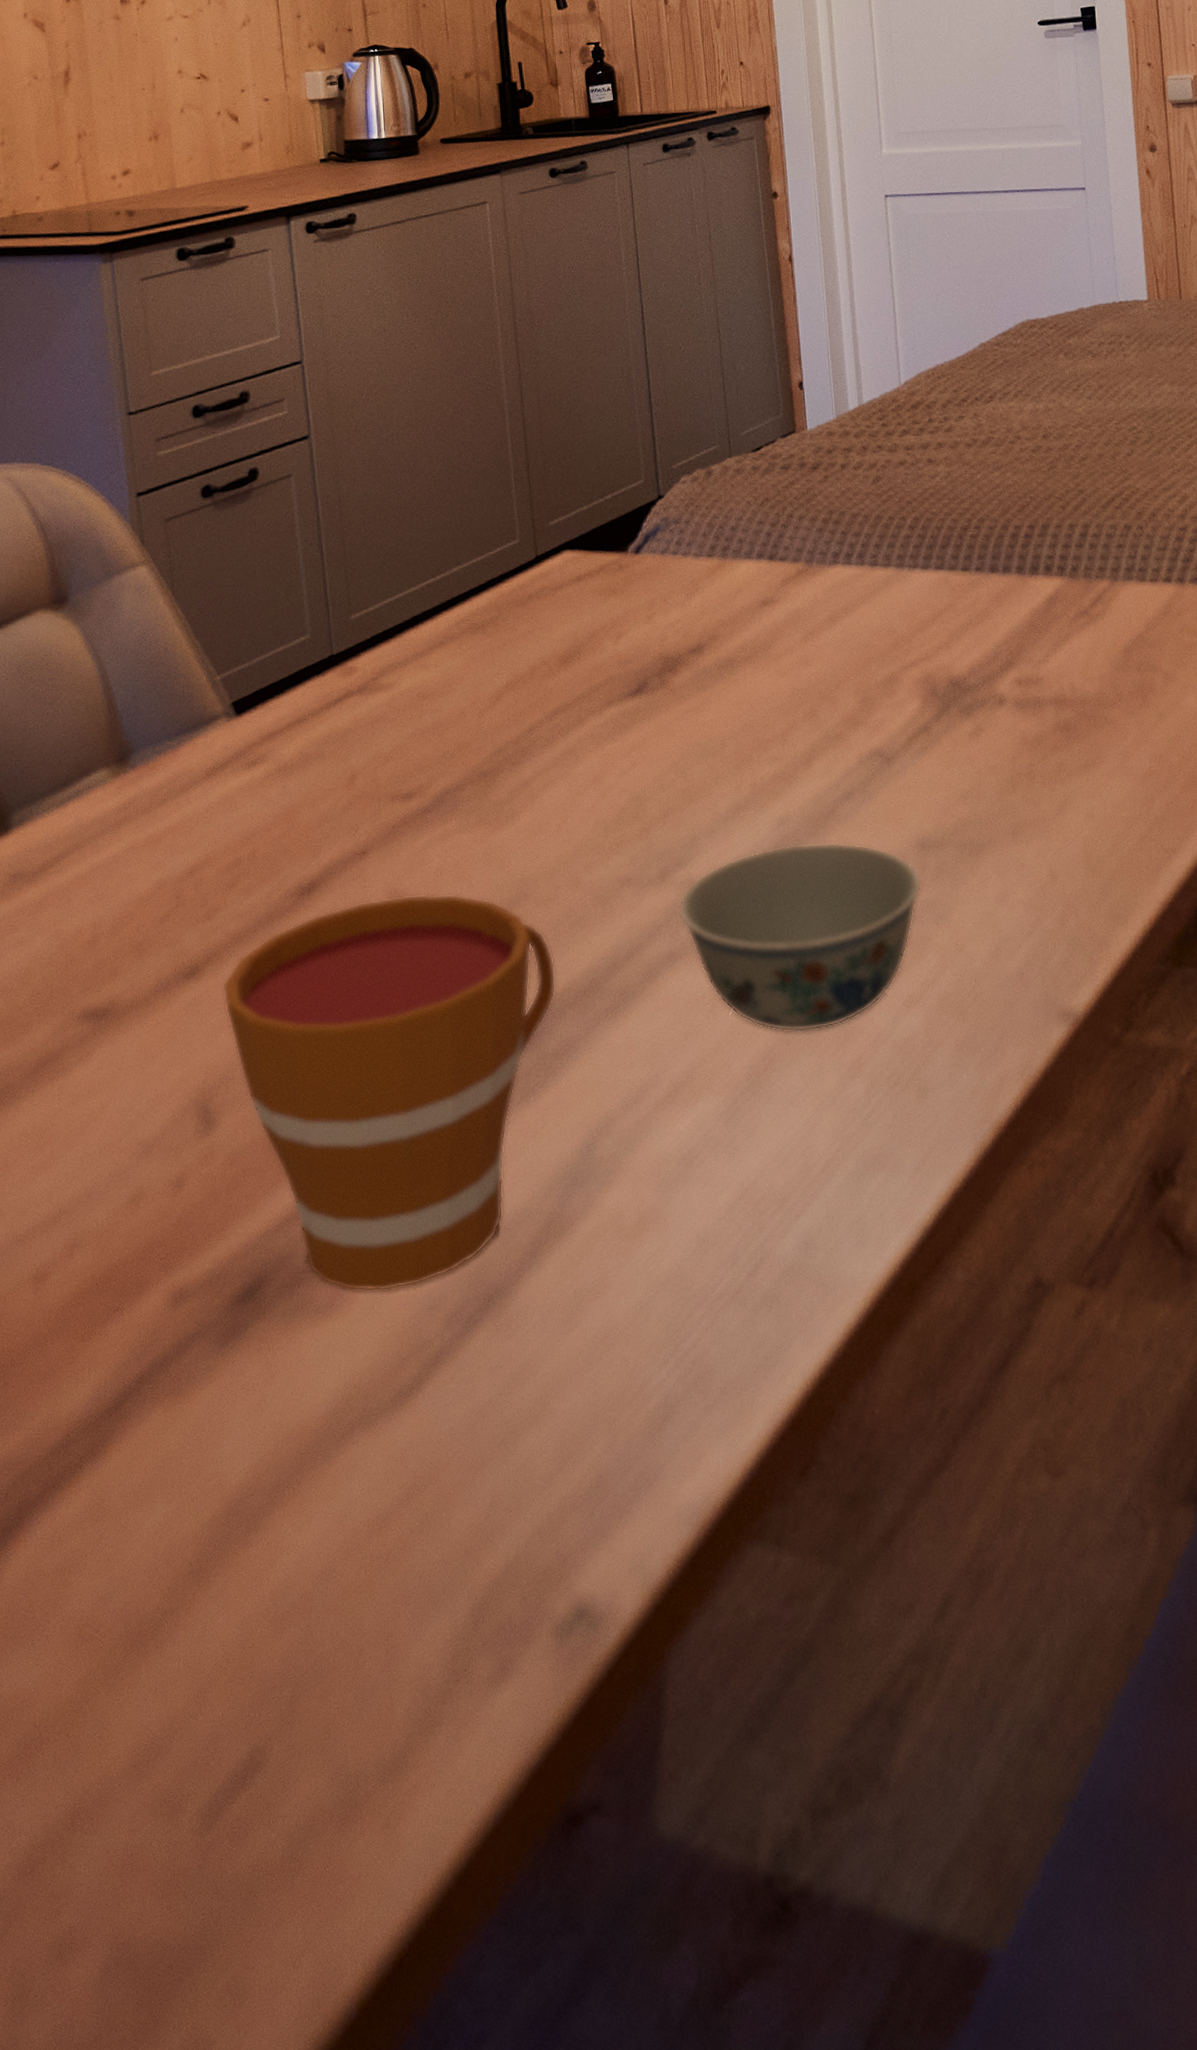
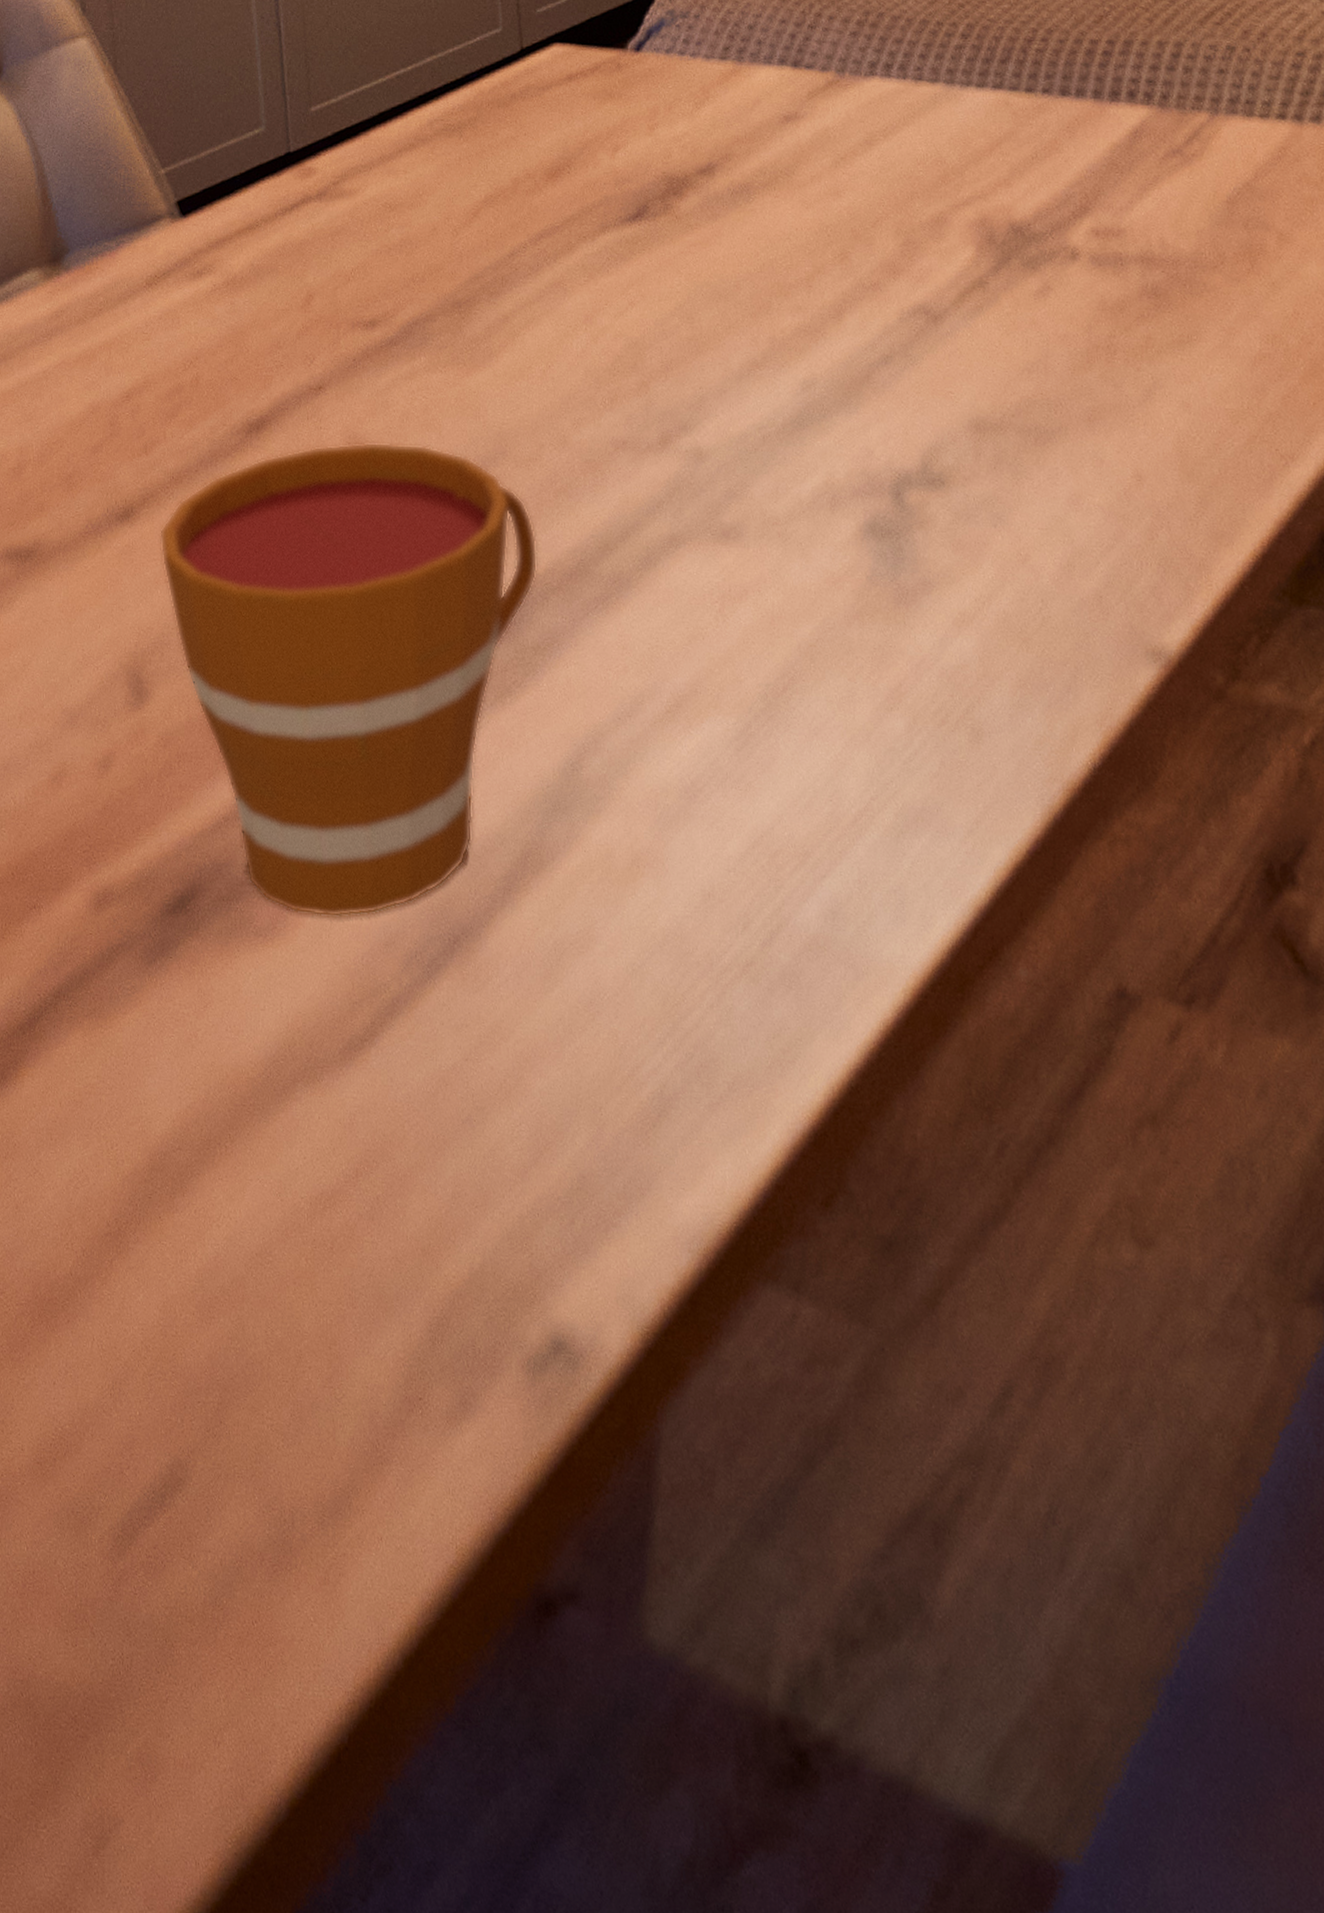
bowl: present [677,842,922,1032] -> none [681,414,977,647]

